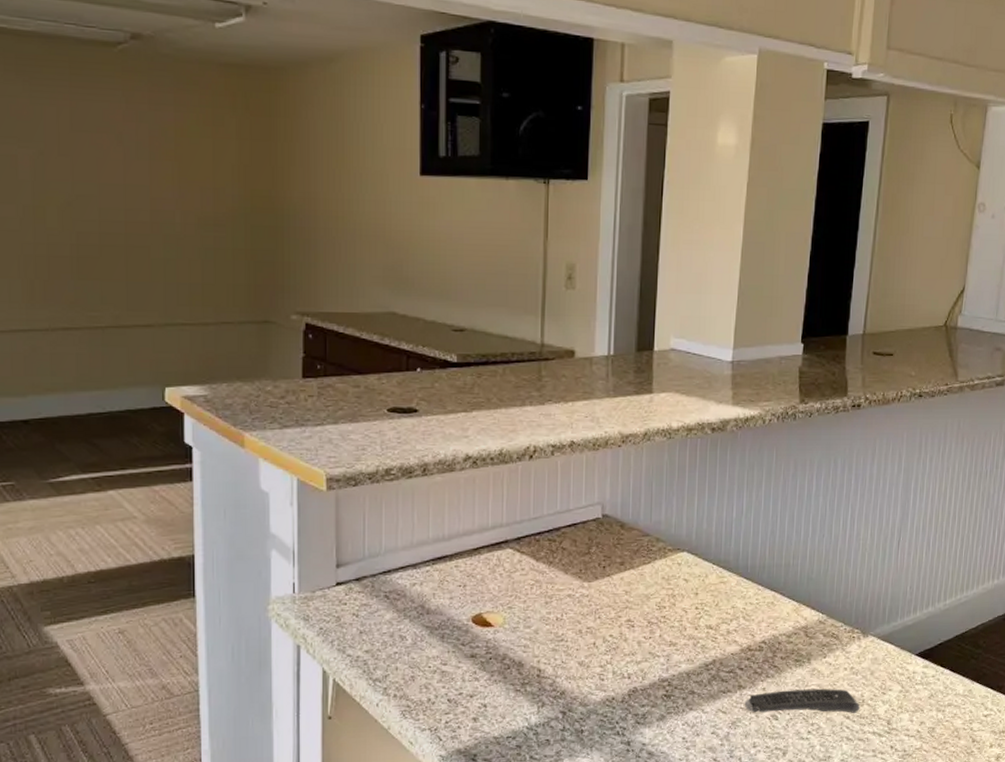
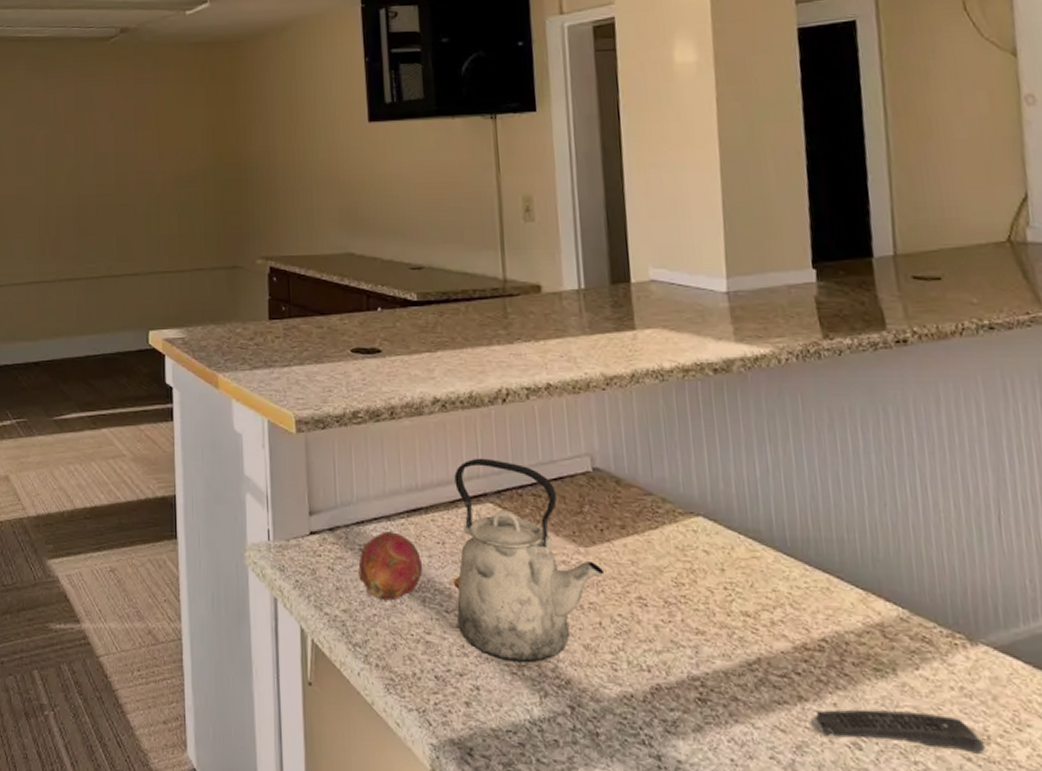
fruit: none [382,579,444,640] -> present [358,532,423,601]
kettle: none [472,509,603,682] -> present [454,458,605,664]

